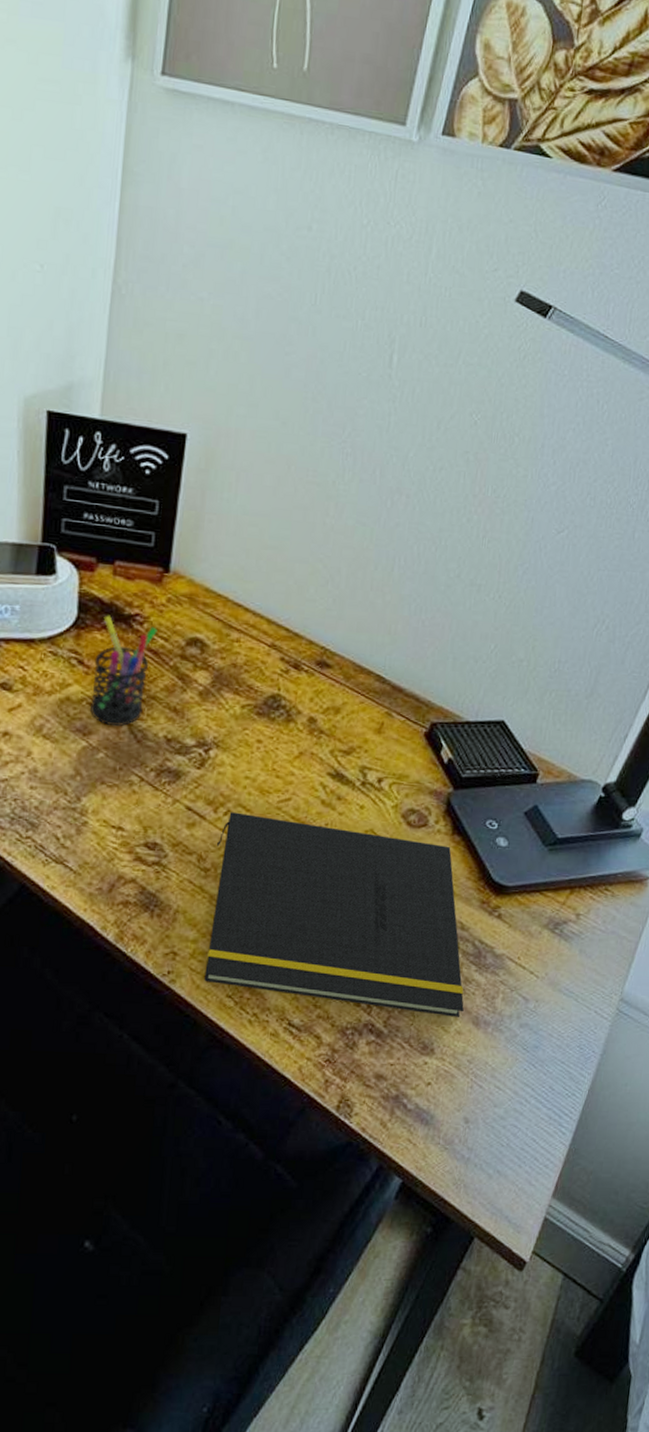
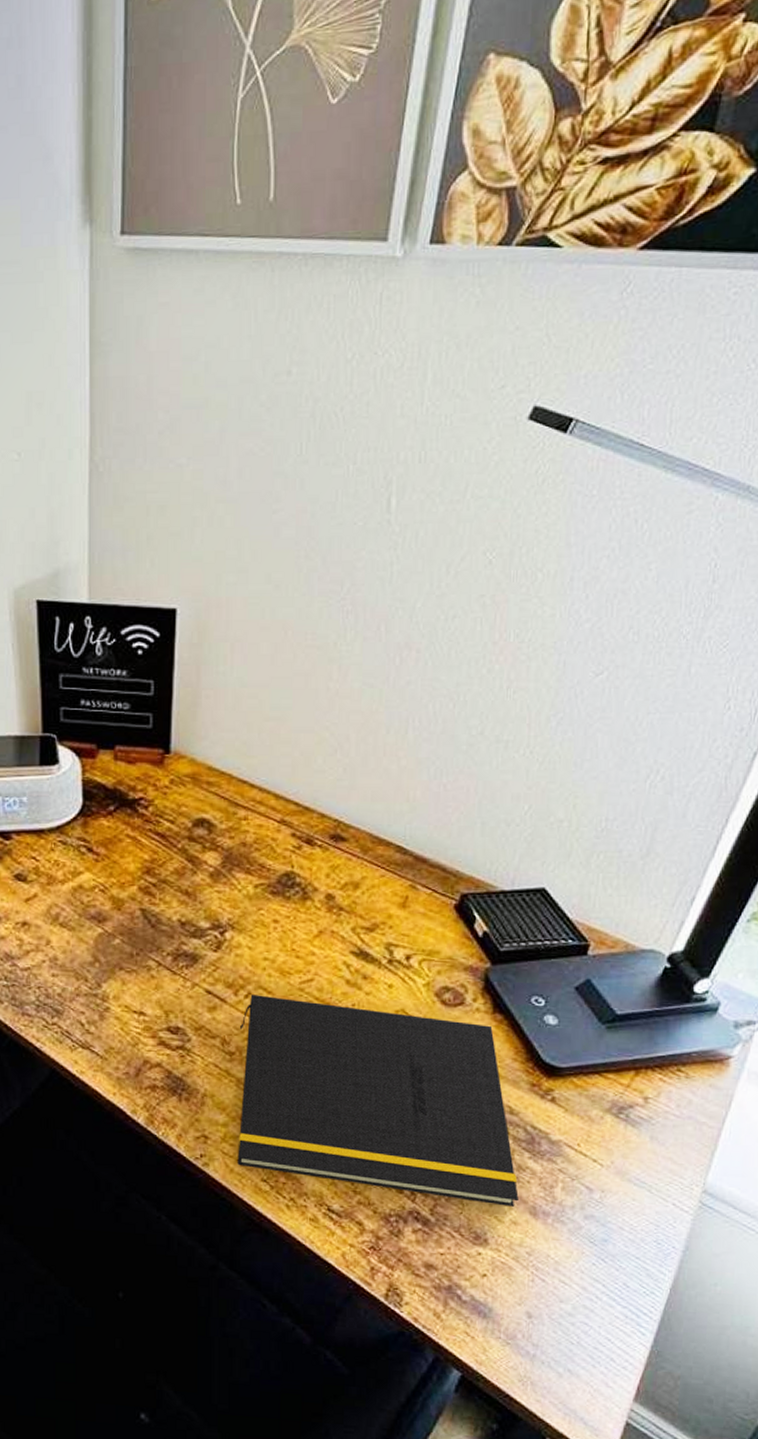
pen holder: present [90,615,157,726] -> none [103,801,163,911]

